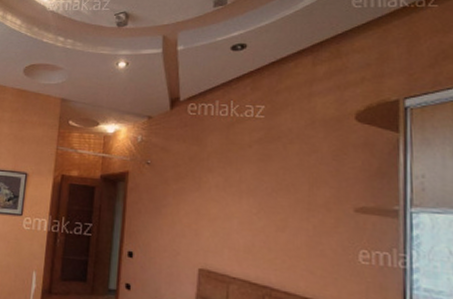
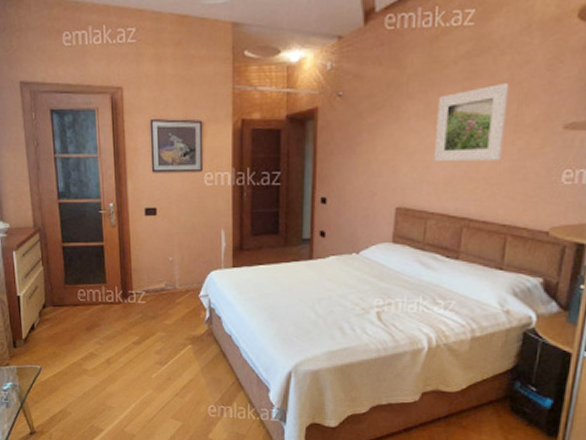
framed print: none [235,167,300,234] -> present [435,84,509,162]

